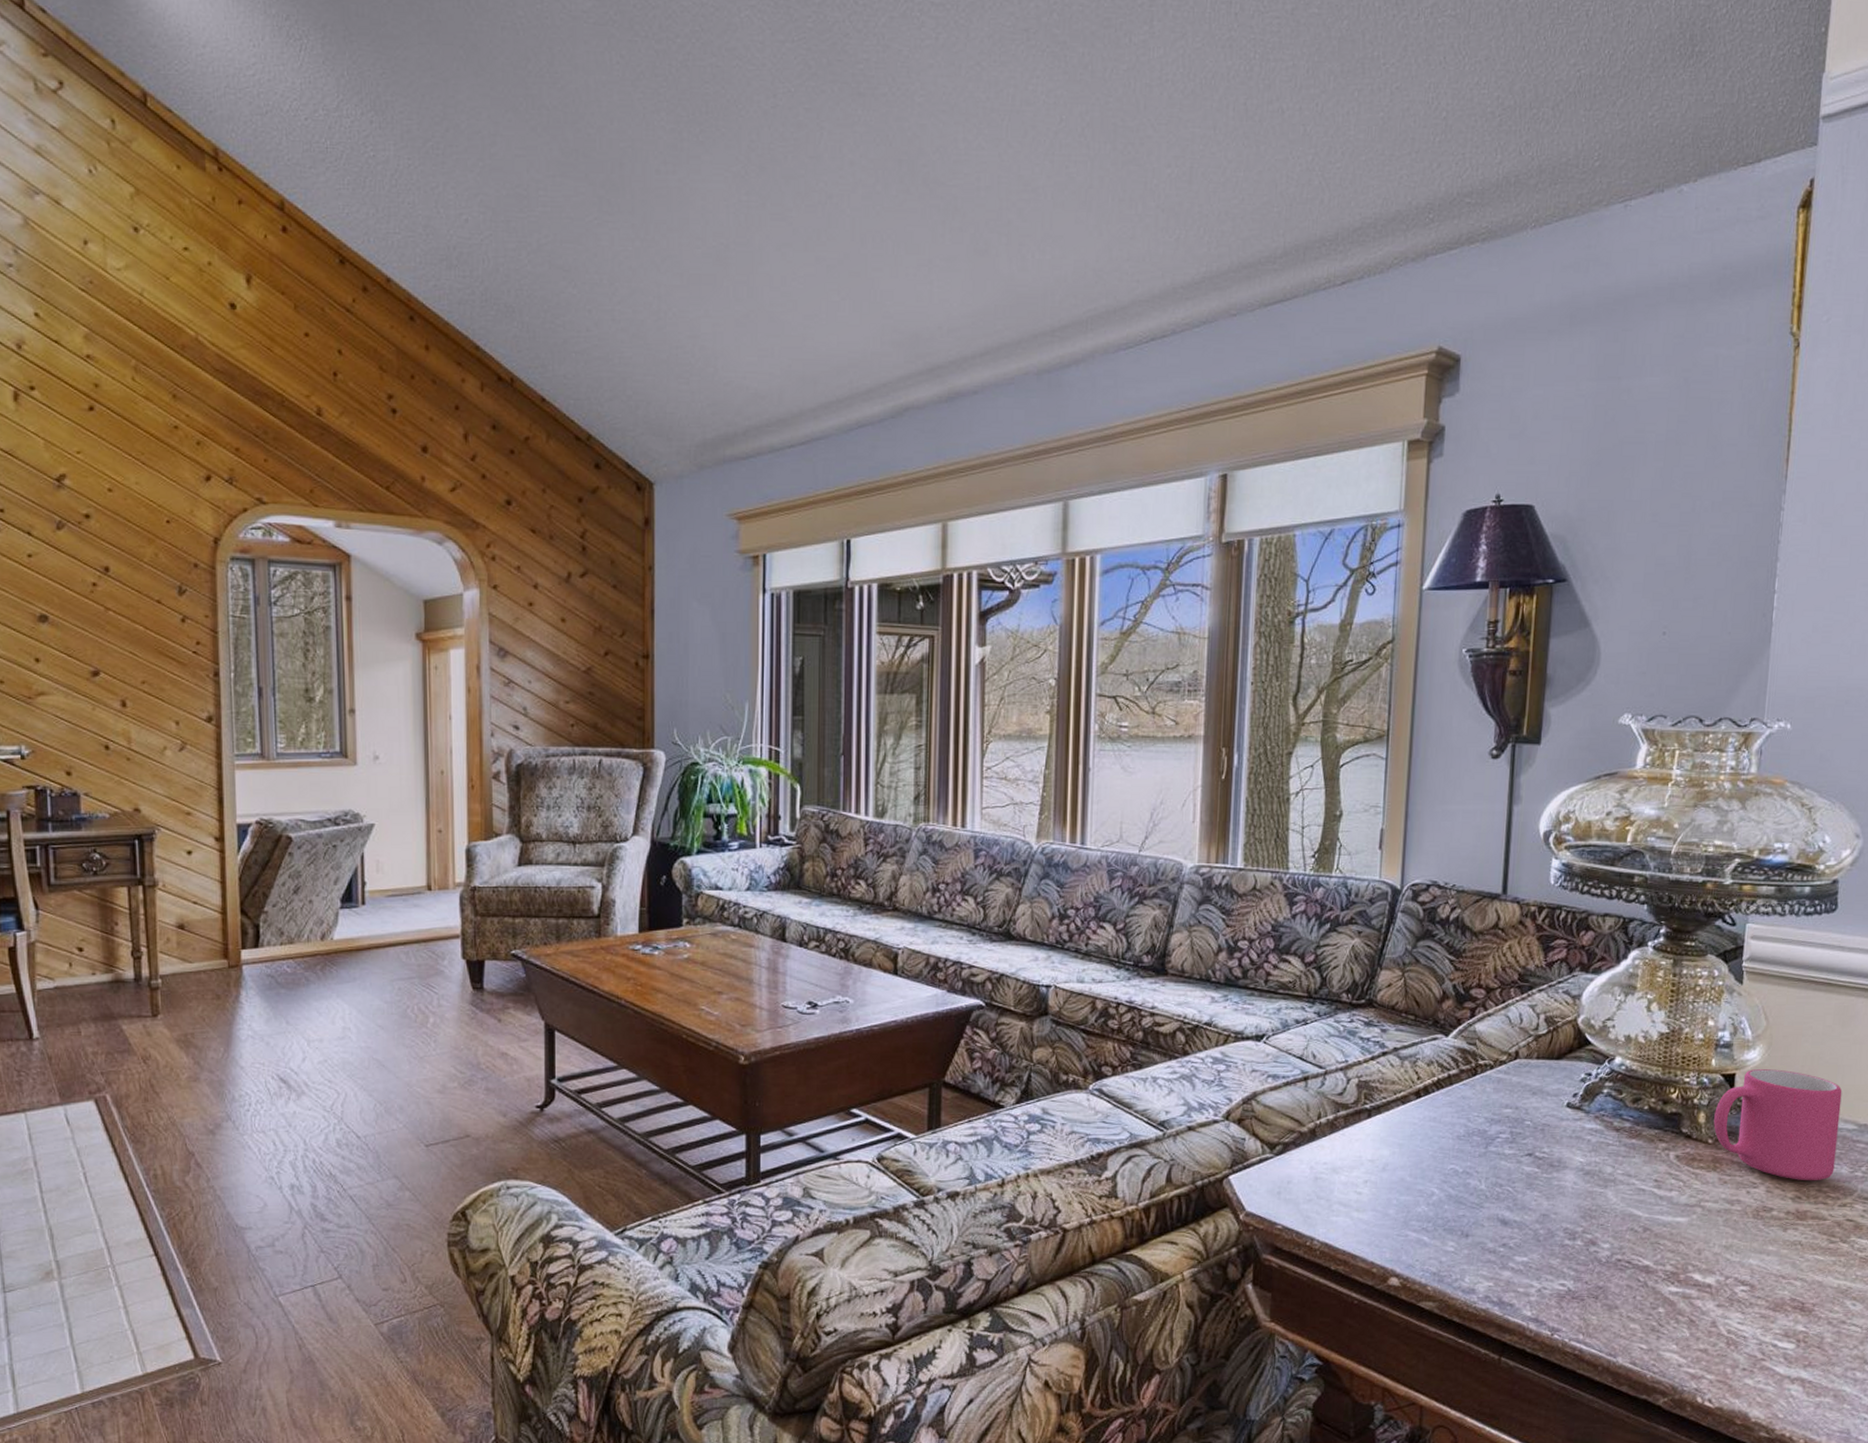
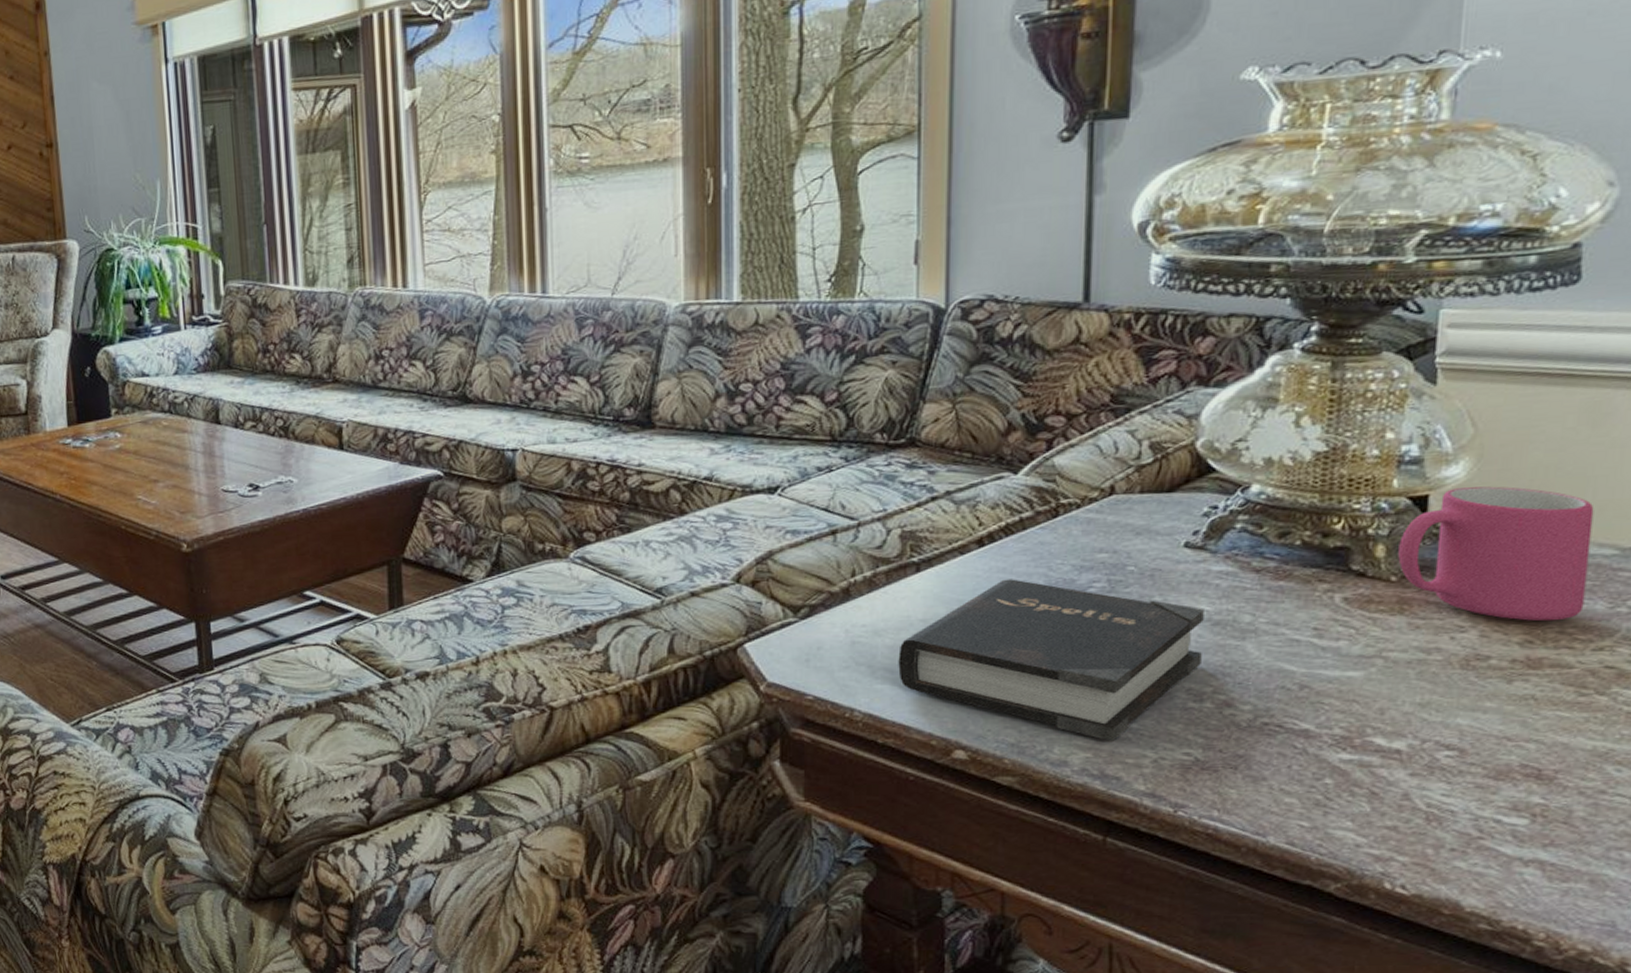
hardback book: none [1350,1127,1579,1272] -> present [898,579,1204,741]

